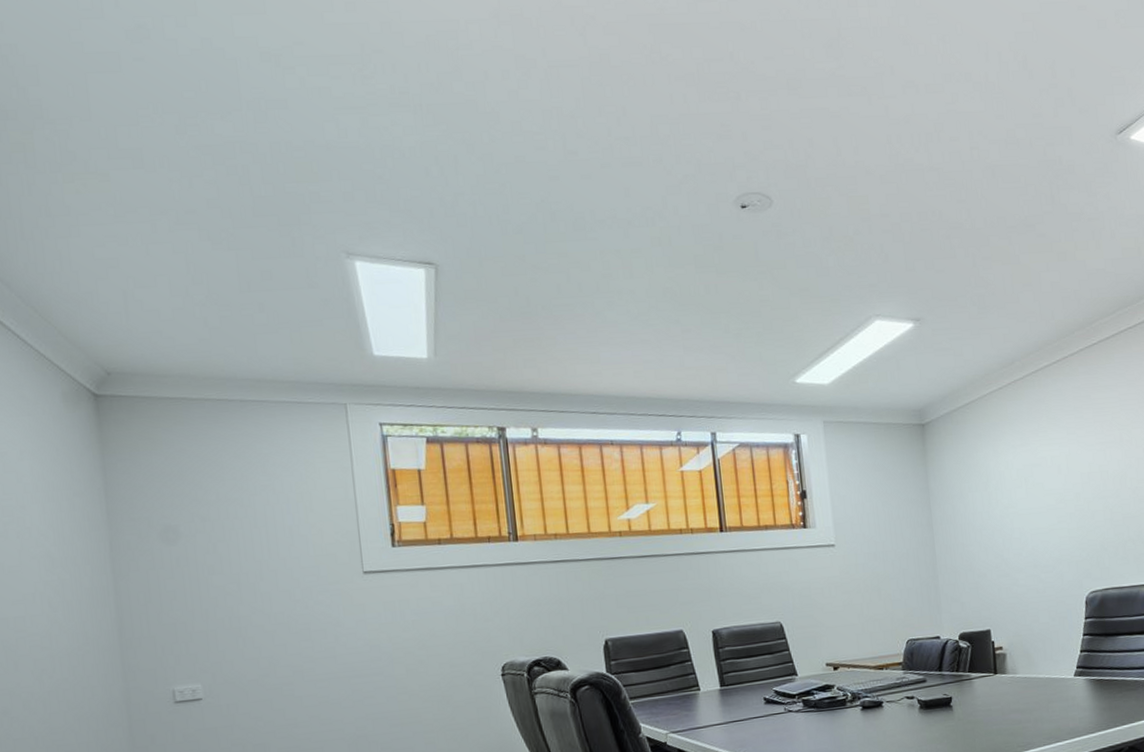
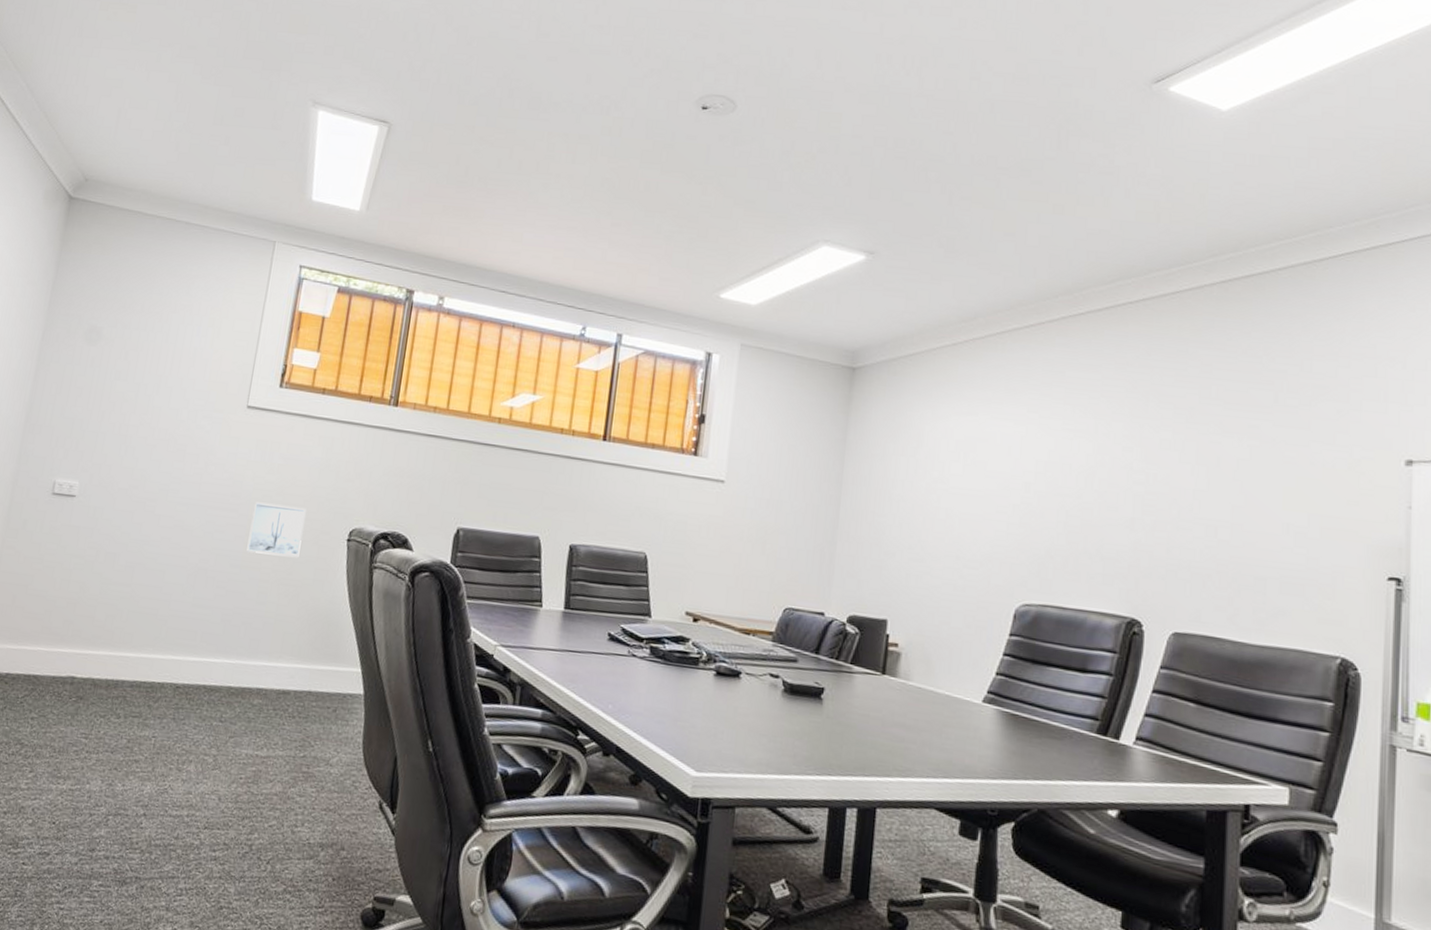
wall art: none [399,656,458,709] -> present [246,502,306,558]

